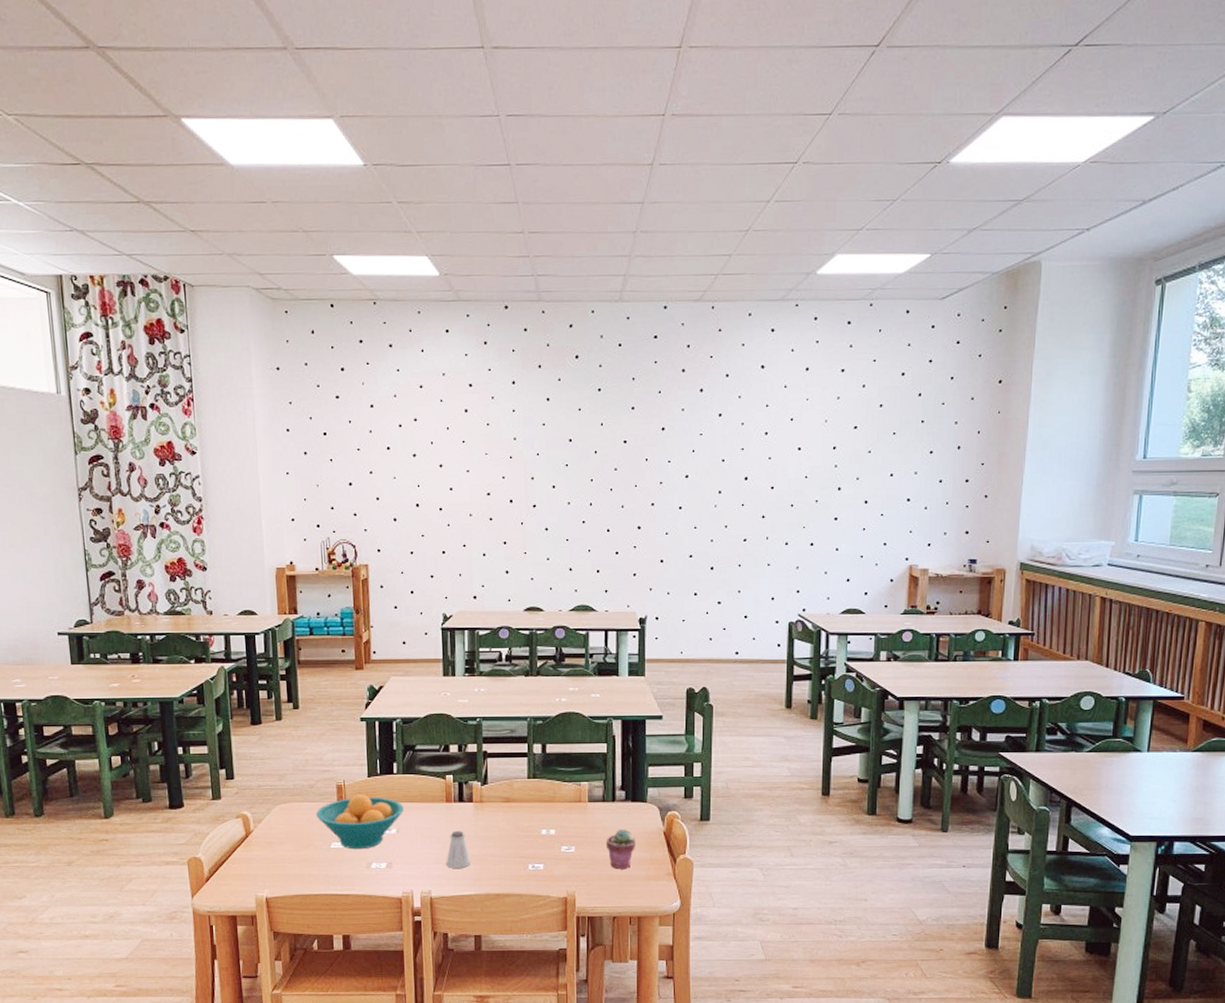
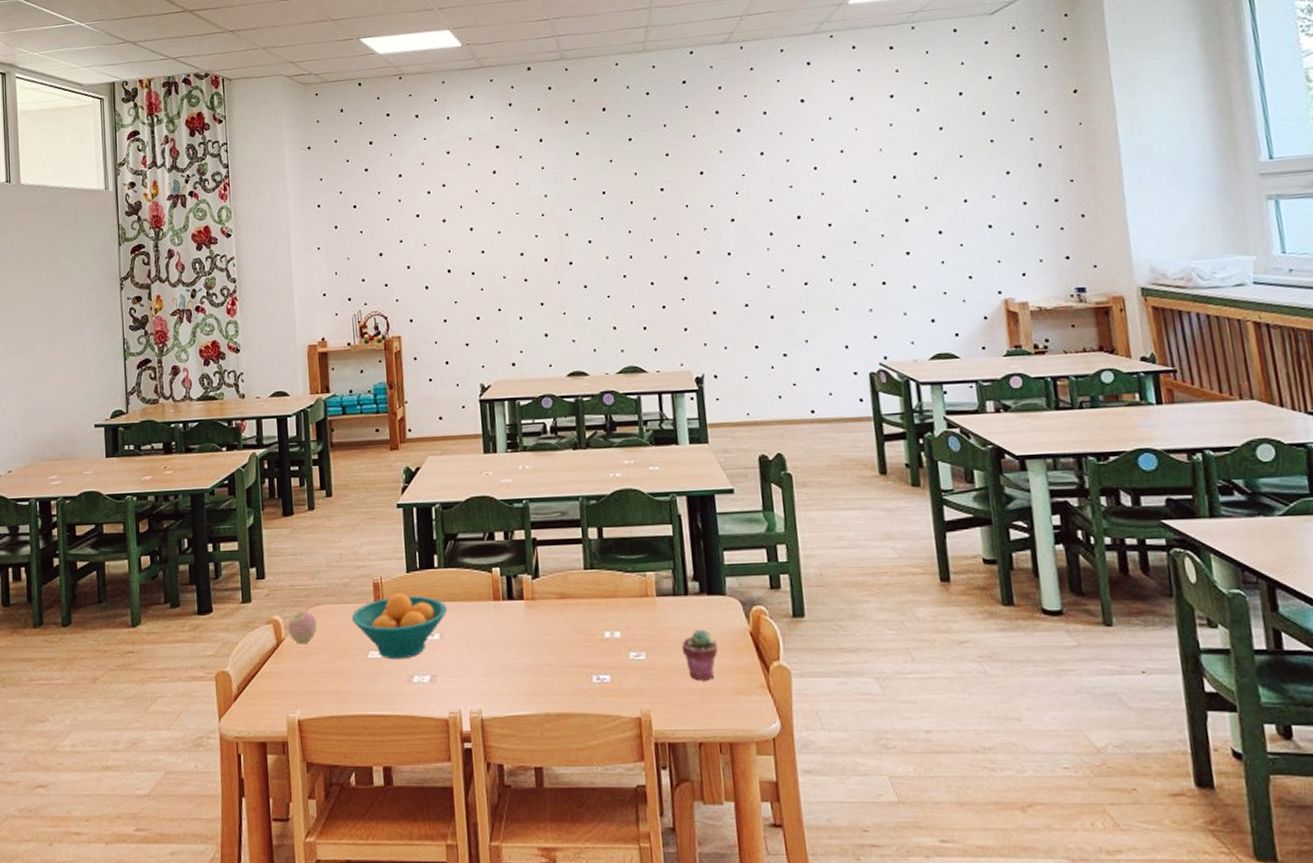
apple: none [256,807,284,836] -> present [288,610,317,645]
saltshaker: present [446,831,470,868] -> none [497,635,525,681]

